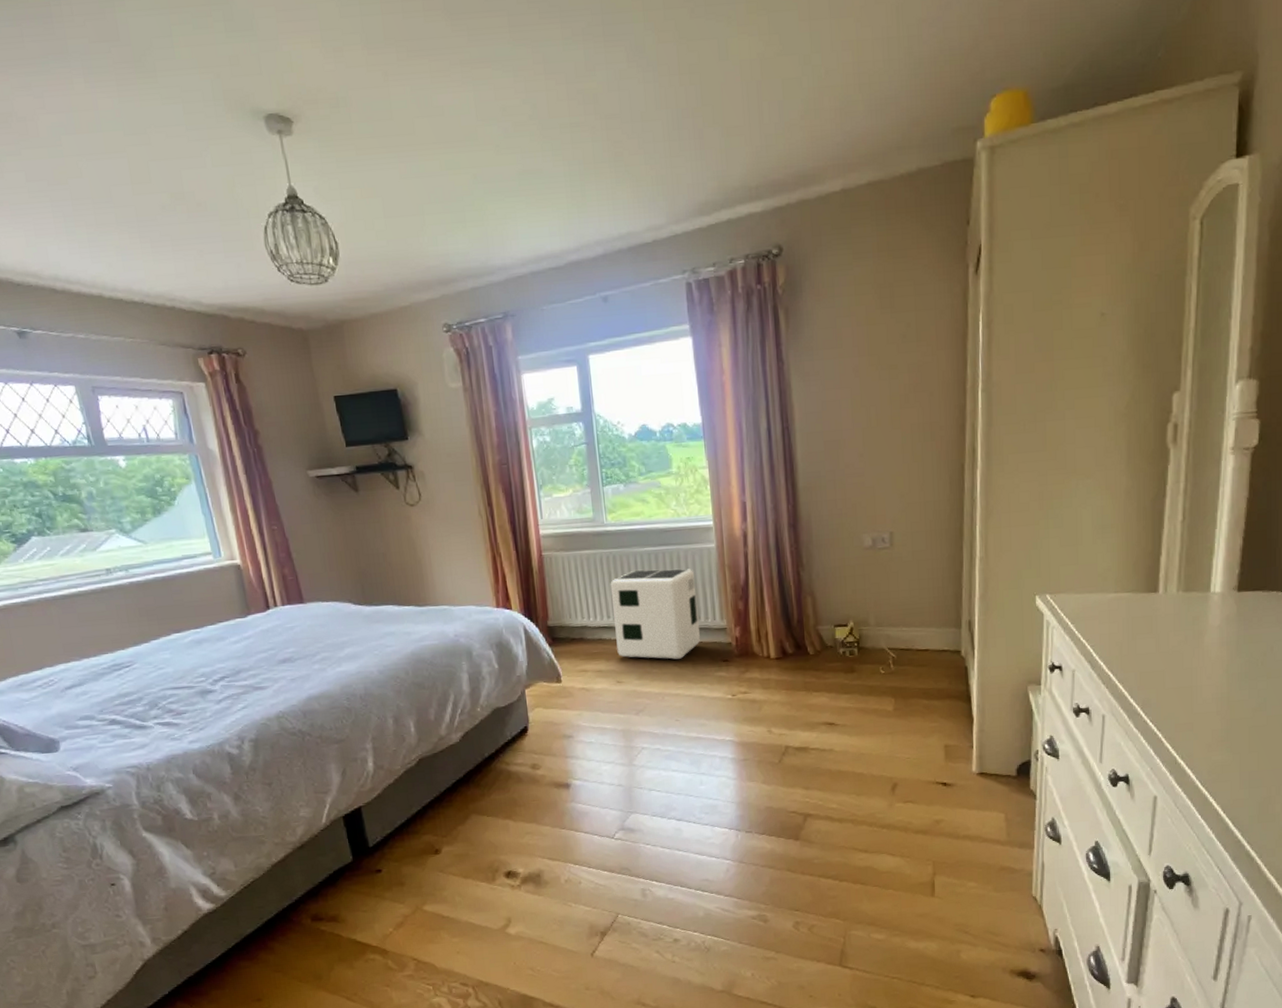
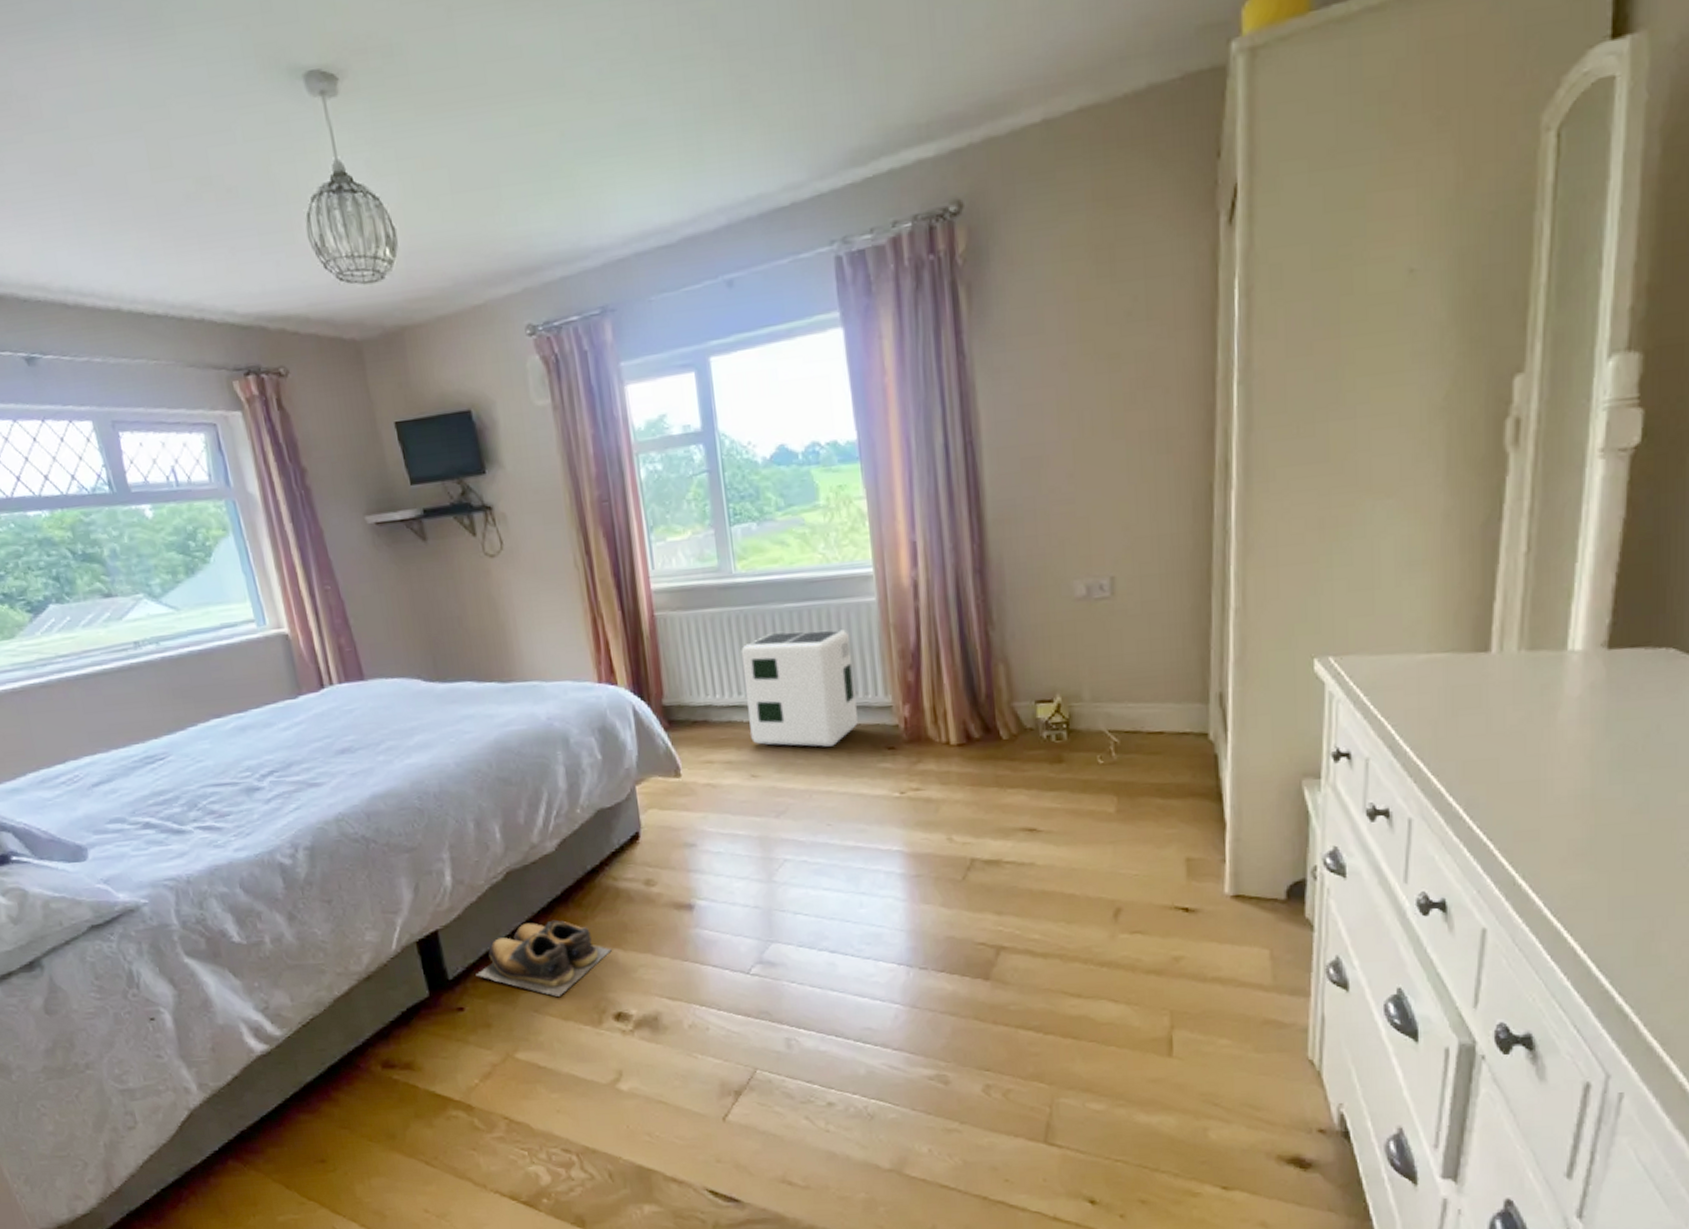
shoes: none [392,797,504,859] -> present [476,919,612,997]

